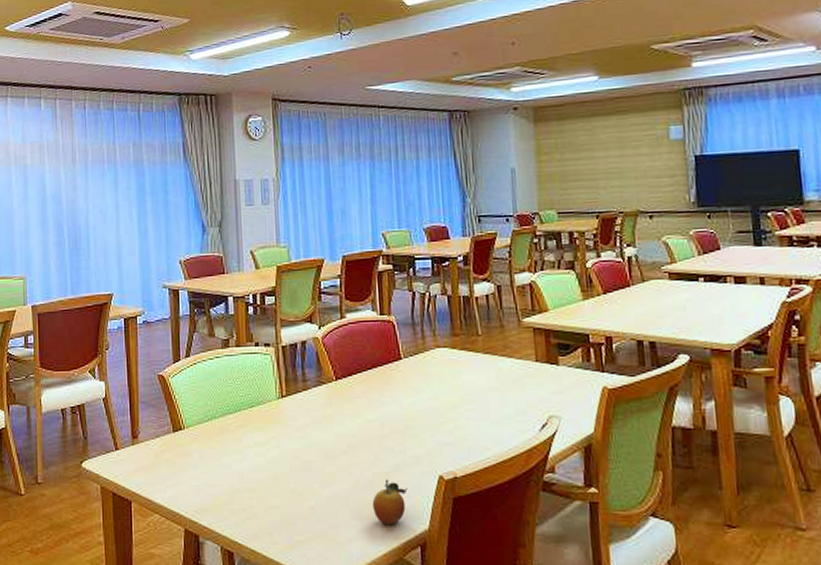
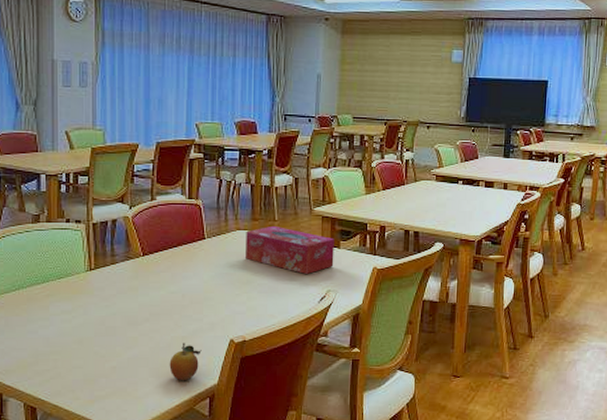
tissue box: none [446,341,554,397] -> present [246,225,334,274]

